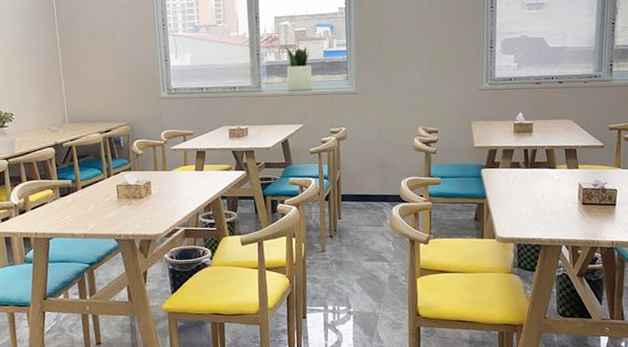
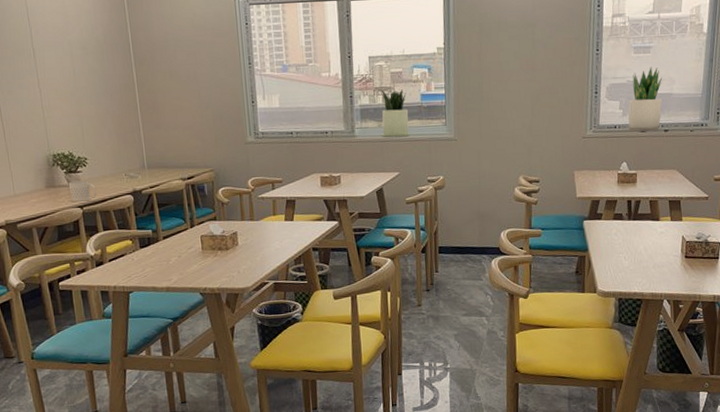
planter: none [523,22,556,84] -> present [628,67,663,132]

